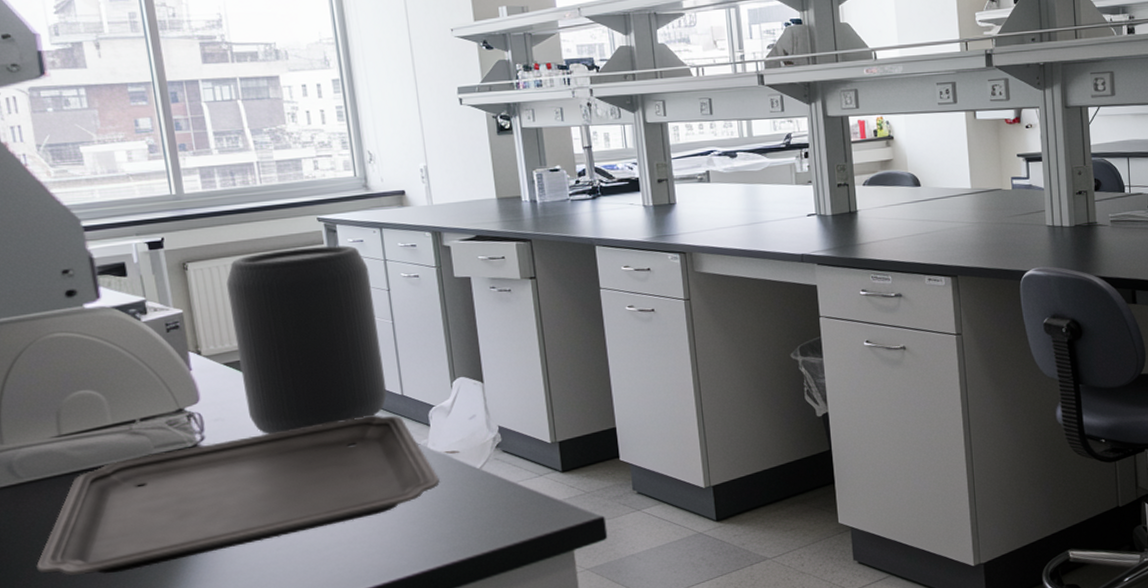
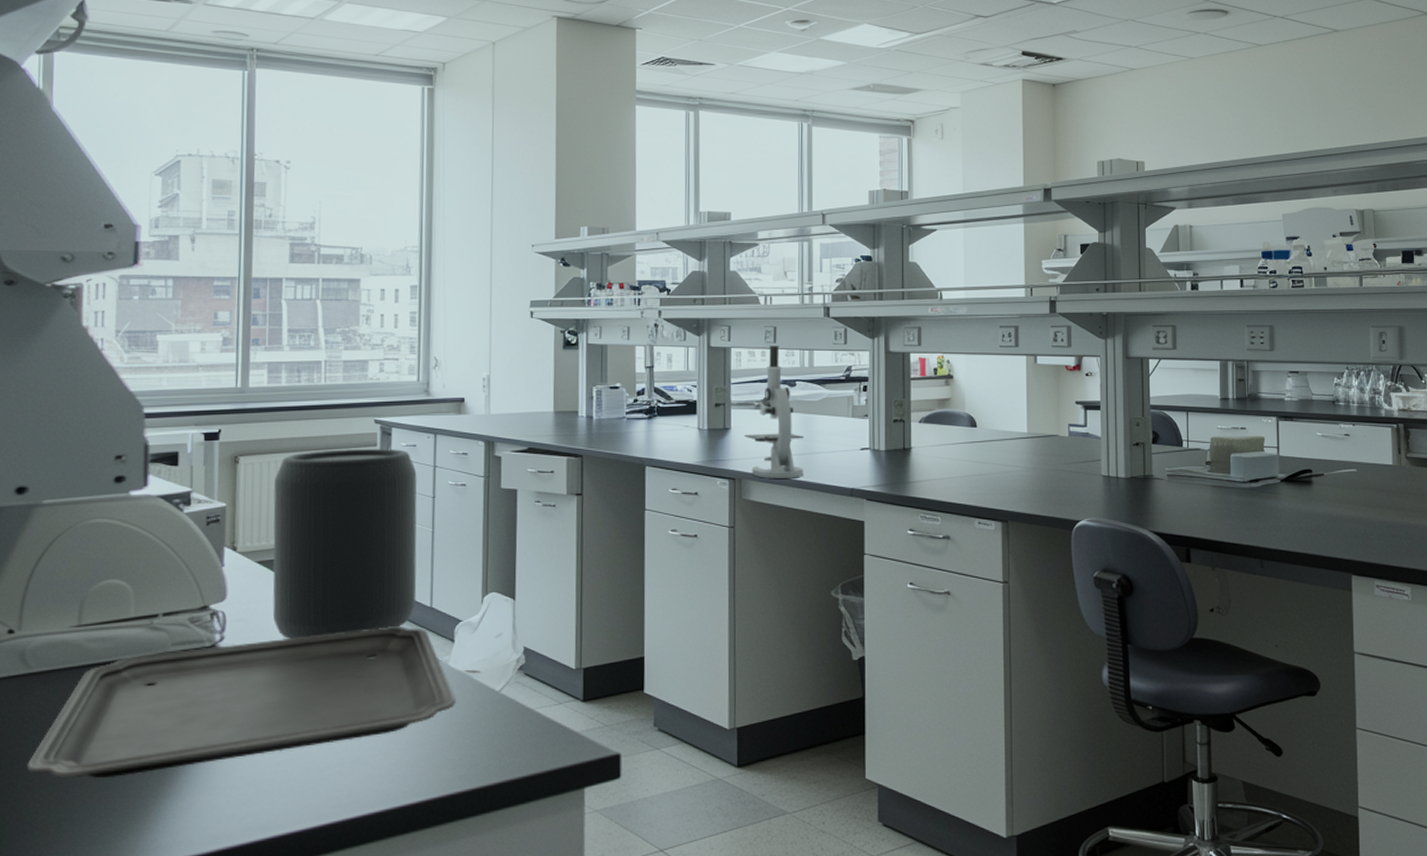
microscope: none [690,117,754,251] -> present [744,346,805,480]

